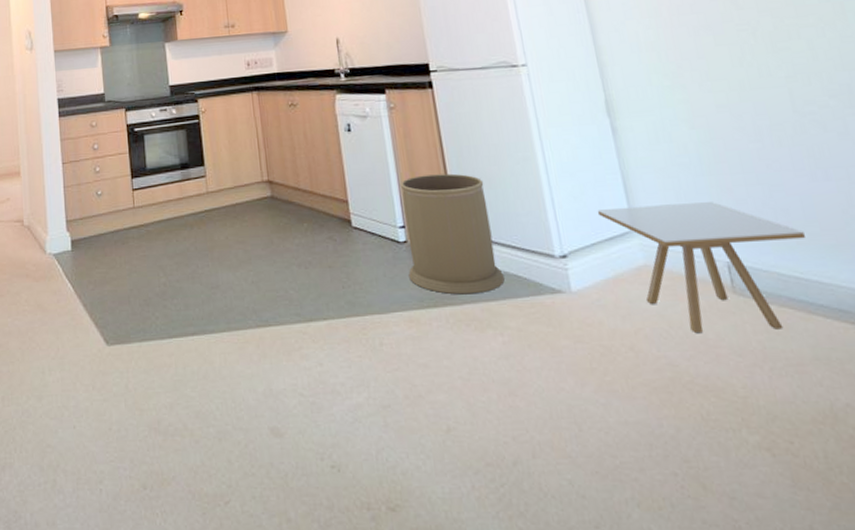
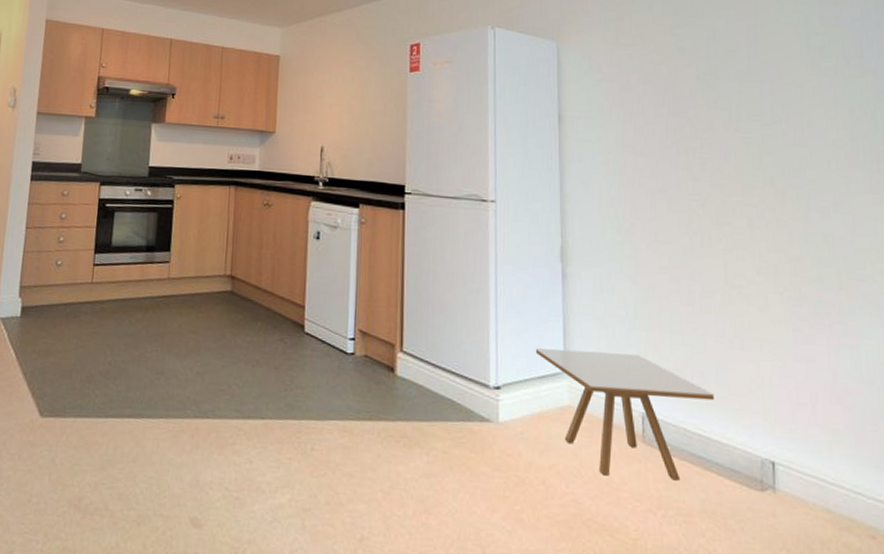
trash can: present [400,173,505,295] -> none [350,292,439,413]

